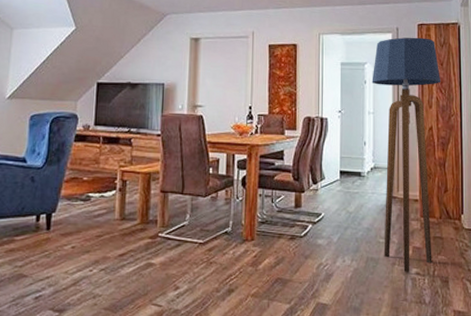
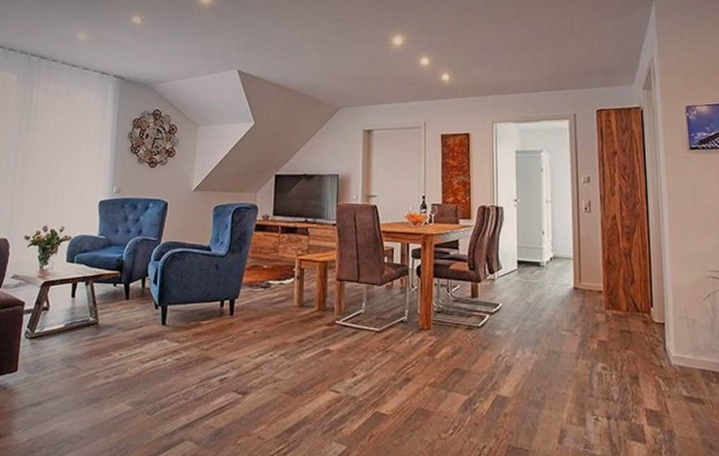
floor lamp: present [372,37,441,273] -> none [548,123,624,368]

